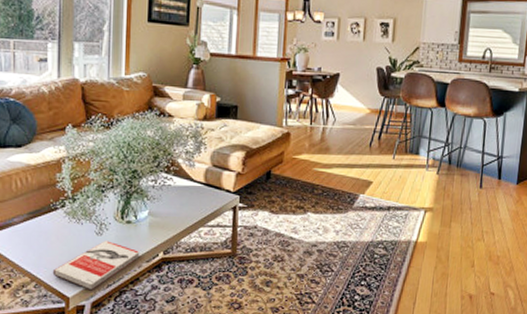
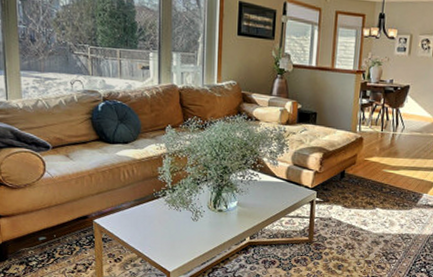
book: present [52,241,140,291] -> none [156,226,230,267]

